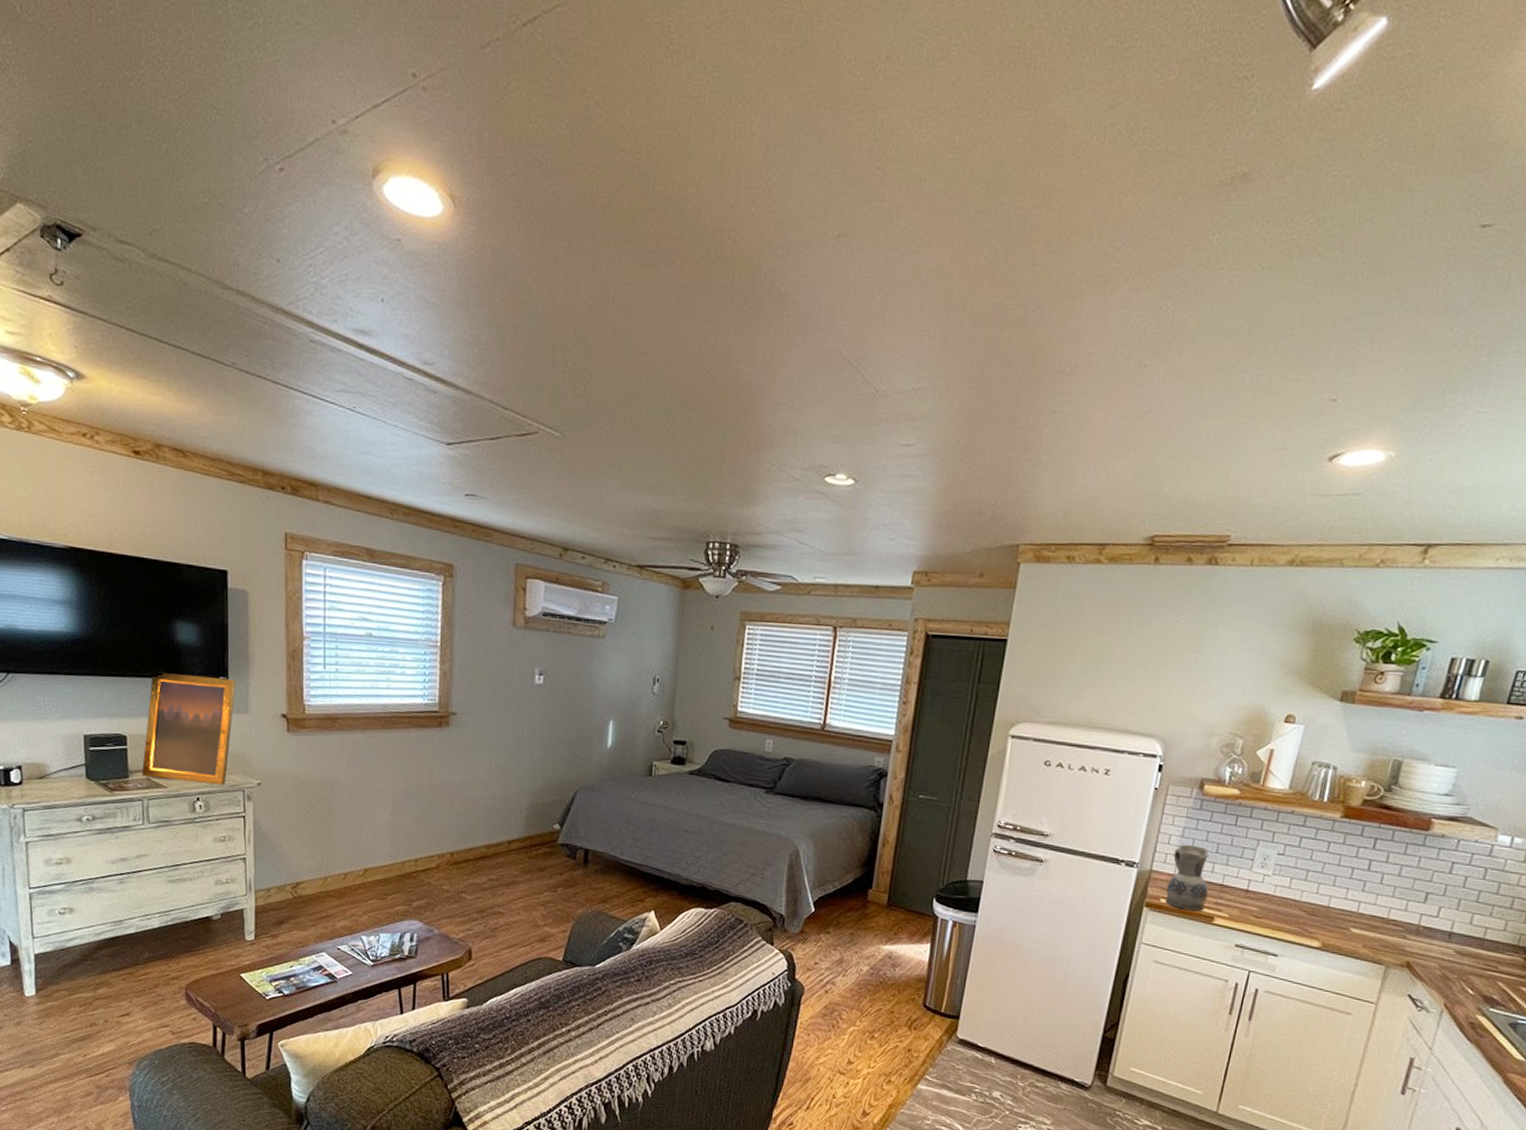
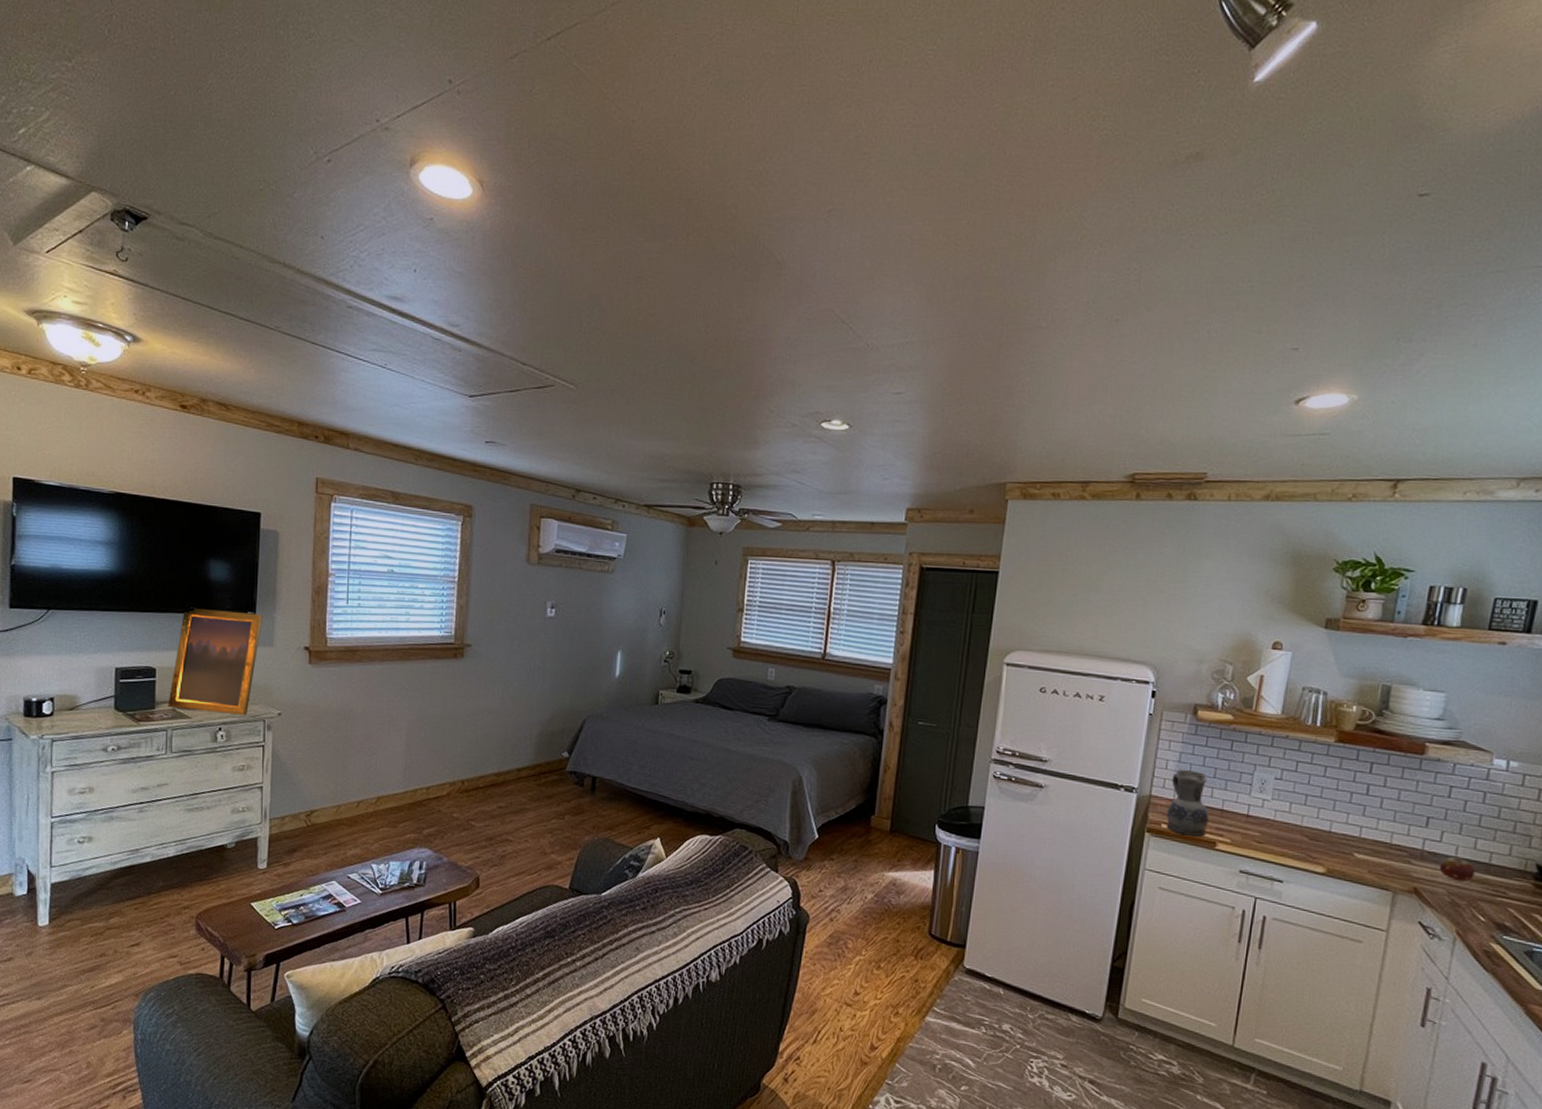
fruit: none [1433,932,1469,956] -> present [1439,857,1475,882]

